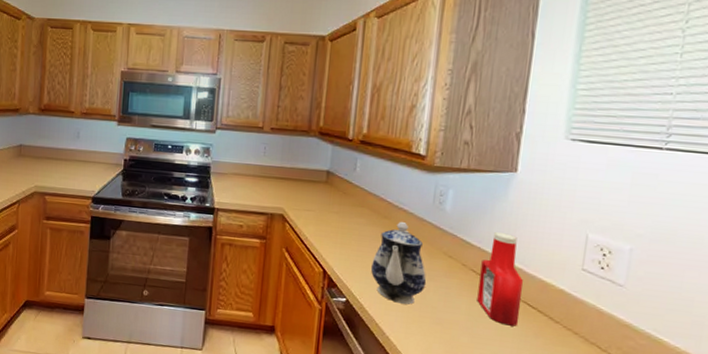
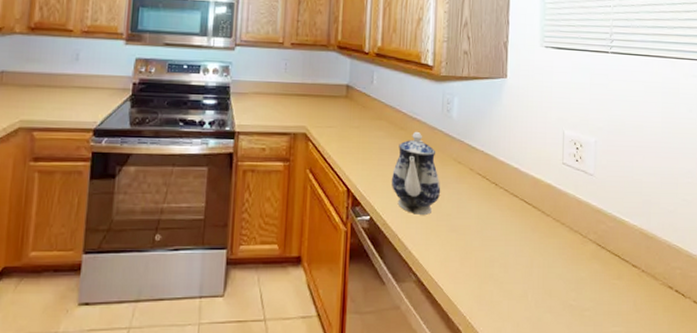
ketchup bottle: present [477,232,524,326] -> none [484,135,520,224]

